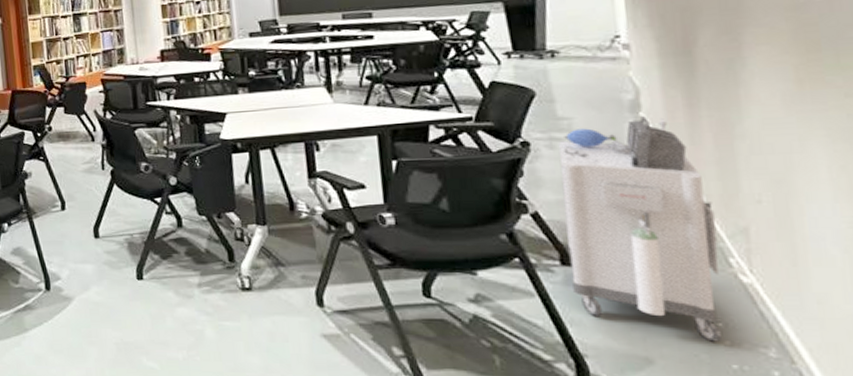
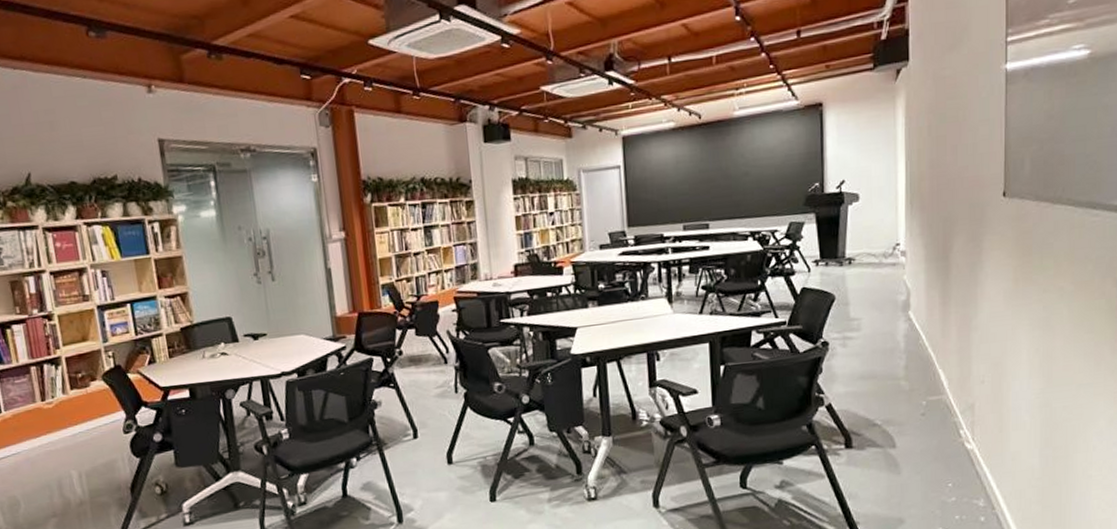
storage cabinet: present [557,115,722,342] -> none [849,313,954,500]

